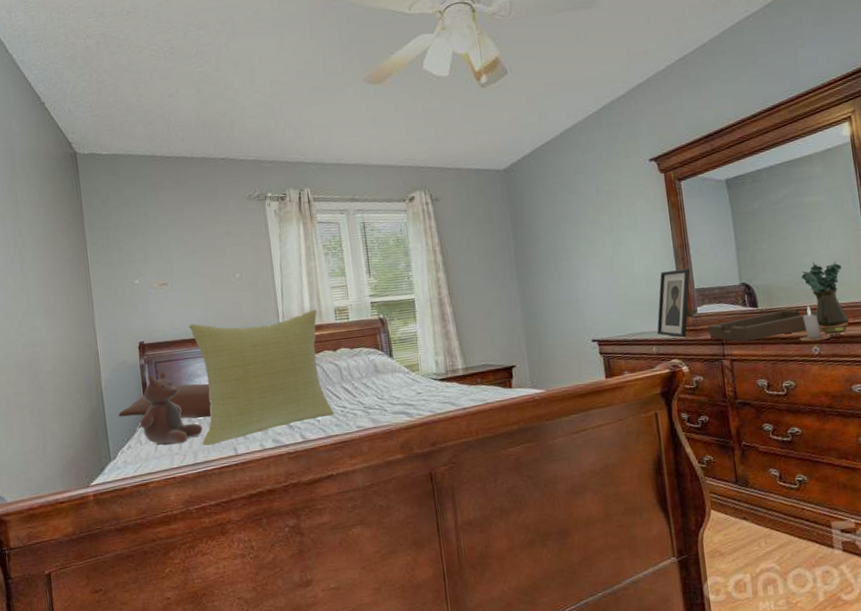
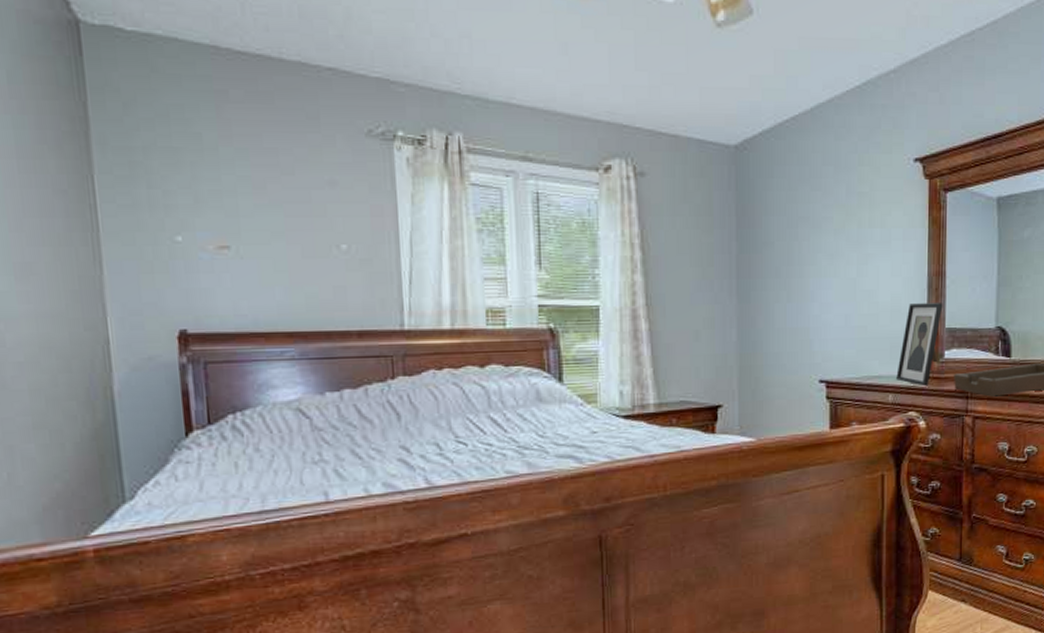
pillow: present [118,383,211,419] -> none [140,398,292,448]
stuffed bear: present [140,371,203,444] -> none [175,376,277,483]
pillow: present [188,309,334,446] -> none [261,307,474,487]

